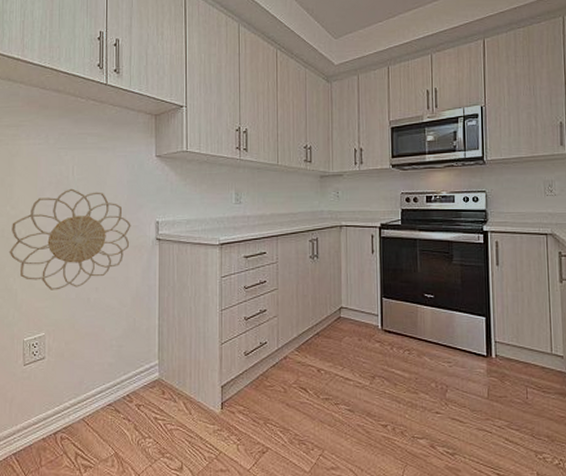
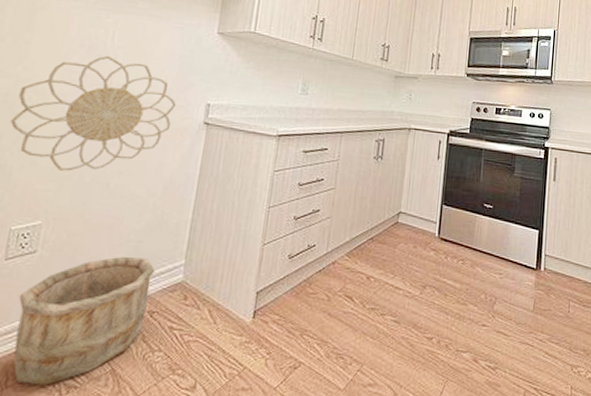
wooden bucket: none [38,359,135,465] -> present [13,256,155,386]

